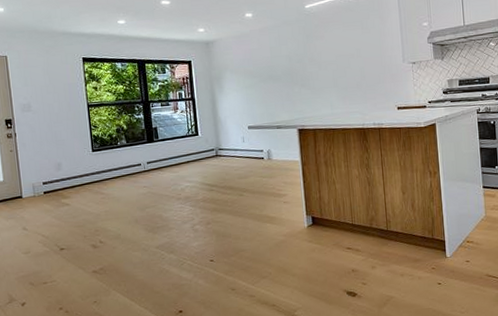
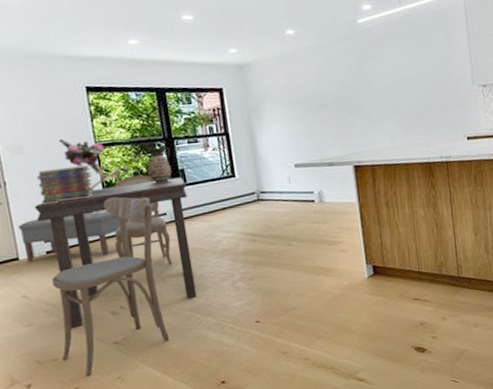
bench: none [24,160,104,200] -> present [18,210,121,262]
dining table: none [37,134,162,258] -> present [34,177,197,329]
book stack: none [40,122,84,153] -> present [36,165,93,204]
dining chair: none [47,149,138,299] -> present [52,196,170,376]
bouquet: none [59,99,113,144] -> present [59,138,130,192]
dining chair: none [98,131,144,208] -> present [114,174,172,265]
ceramic jug: none [127,108,147,138] -> present [147,146,172,183]

